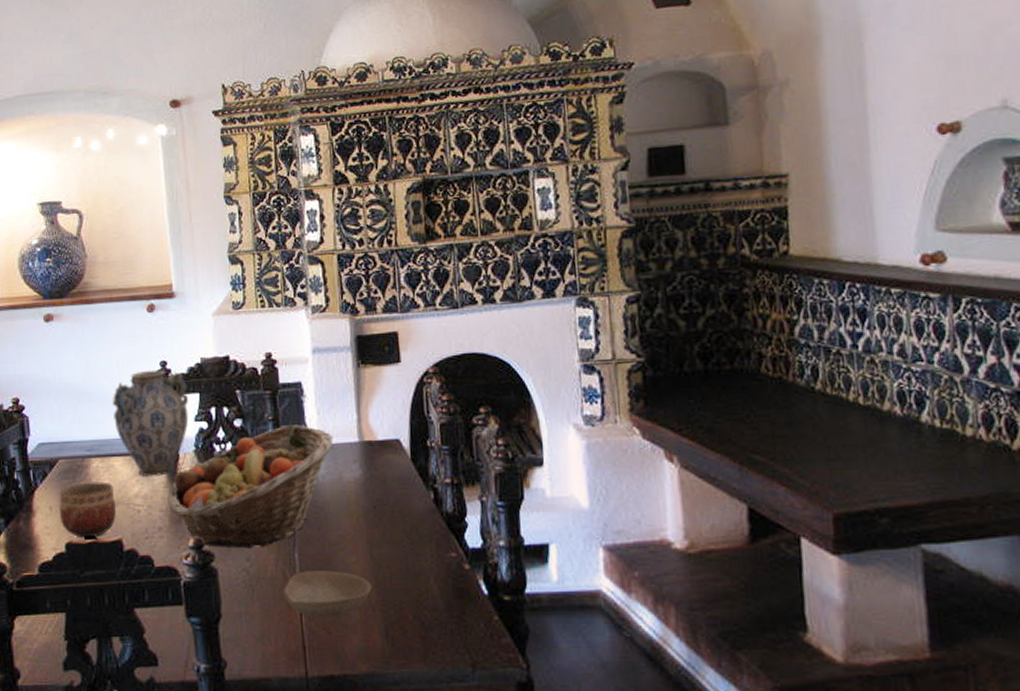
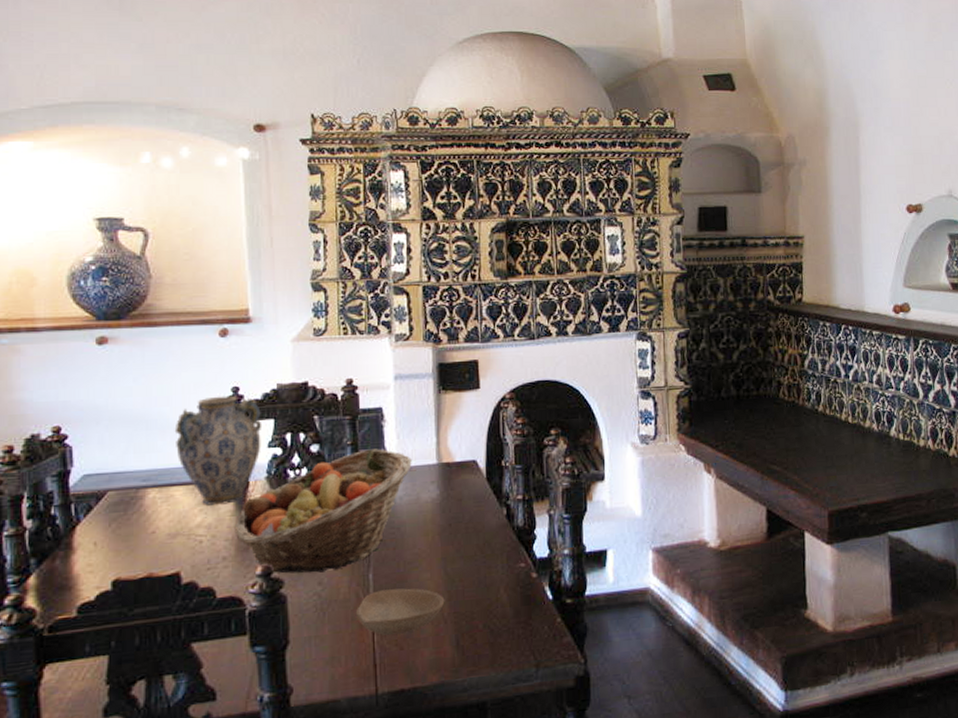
bowl: present [59,481,116,538] -> none [106,513,174,574]

